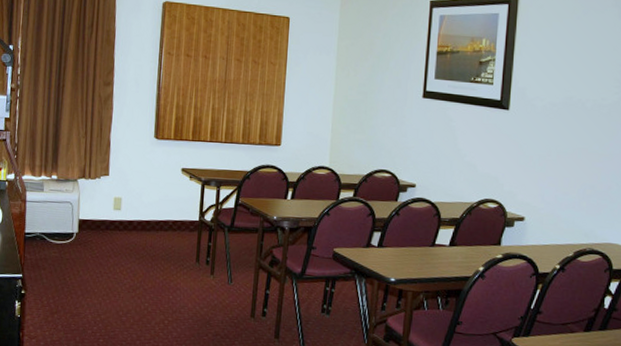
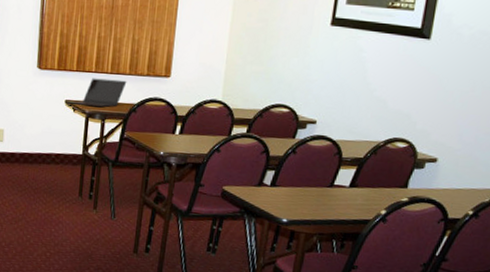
laptop: none [181,147,240,175] -> present [64,78,127,108]

